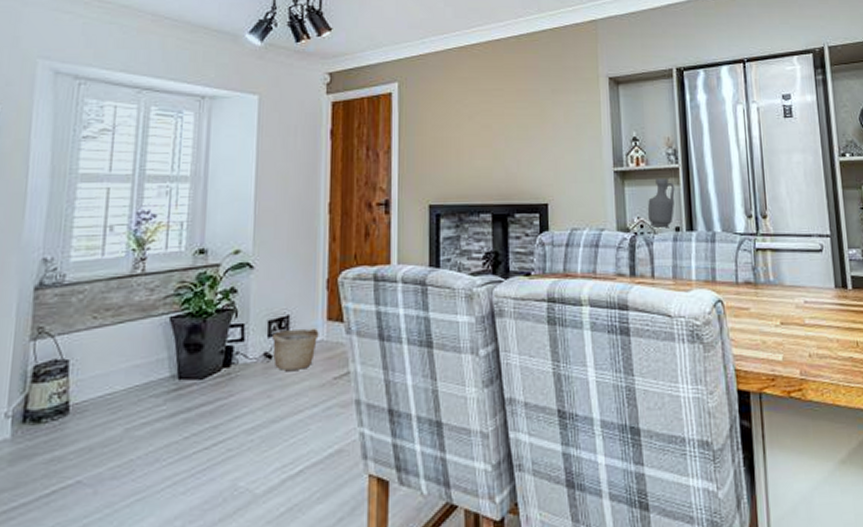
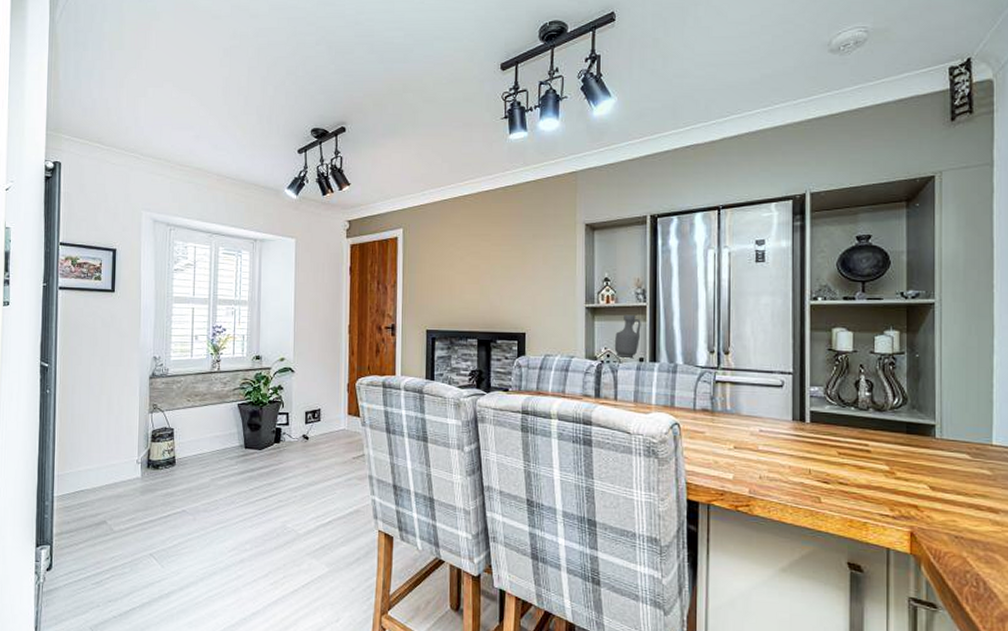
basket: present [273,329,319,370] -> none [309,420,342,449]

